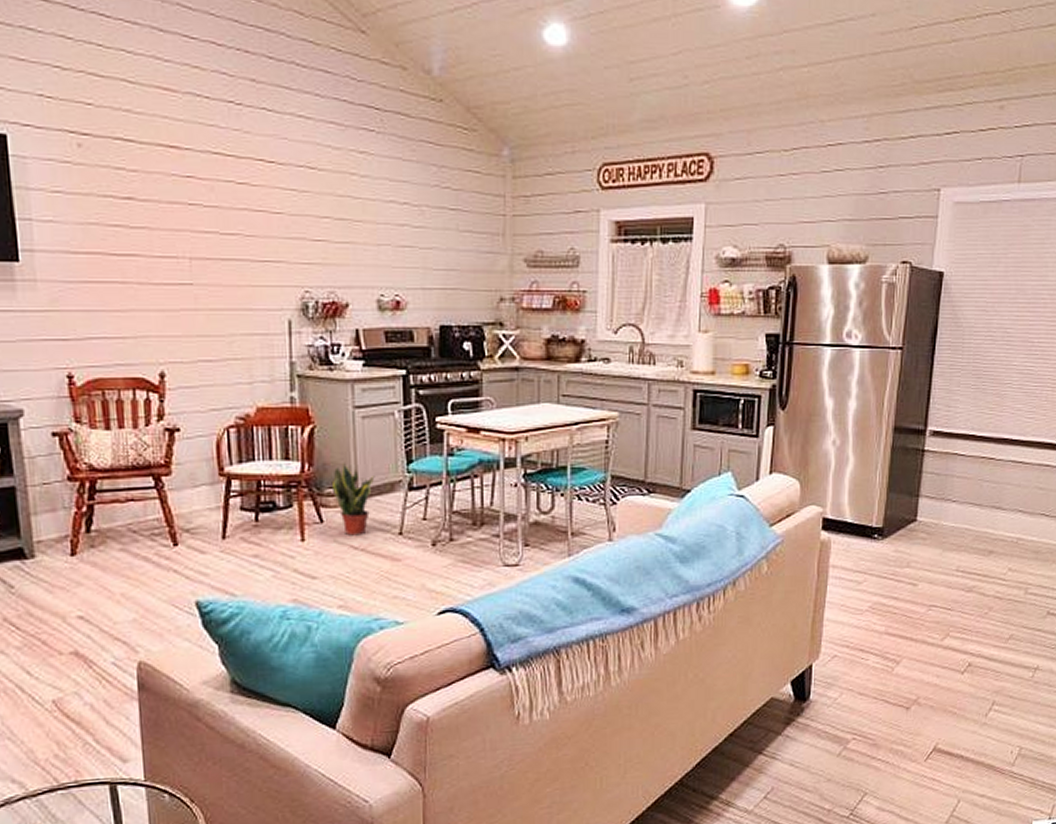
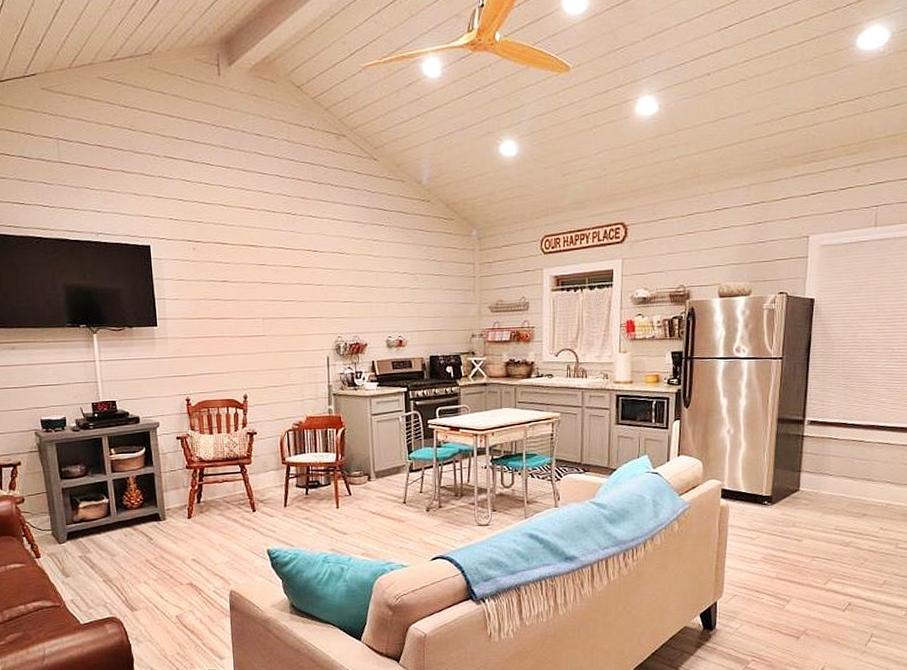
potted plant: present [331,462,375,536] -> none [356,453,386,505]

